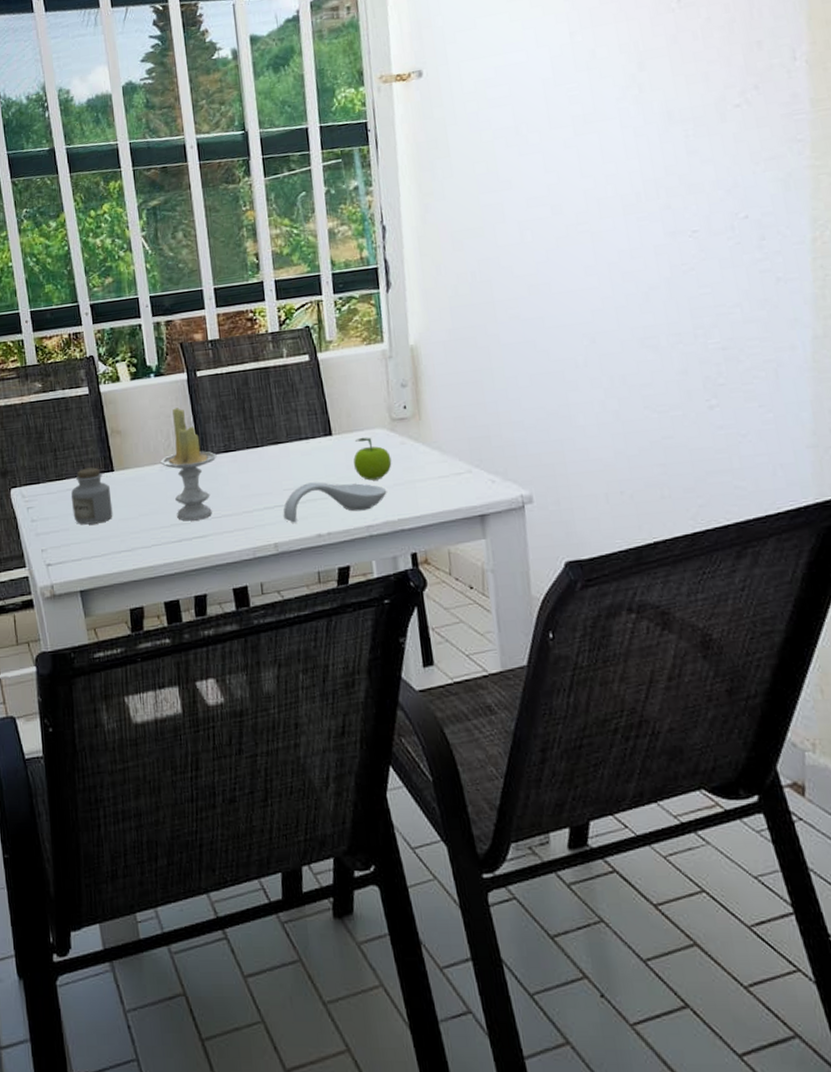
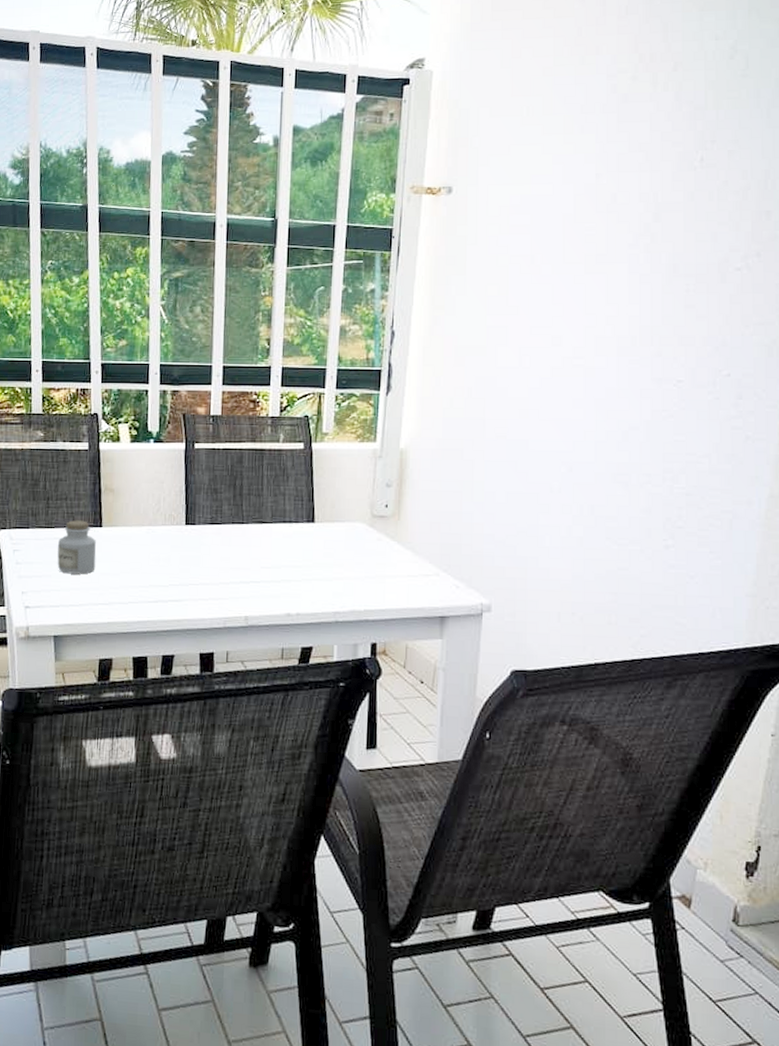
candle: present [160,408,217,521] -> none [148,475,203,585]
spoon rest: present [283,482,387,523] -> none [257,564,358,600]
fruit: present [353,437,392,481] -> none [331,528,367,570]

